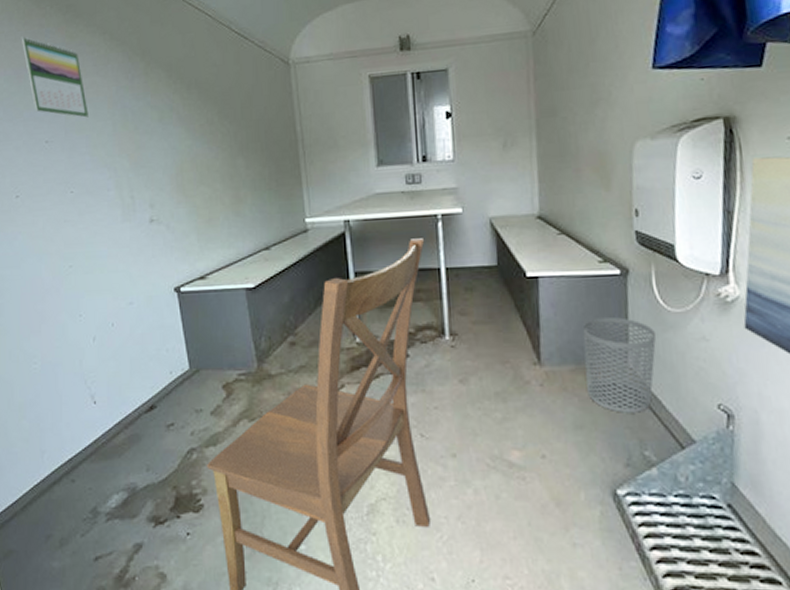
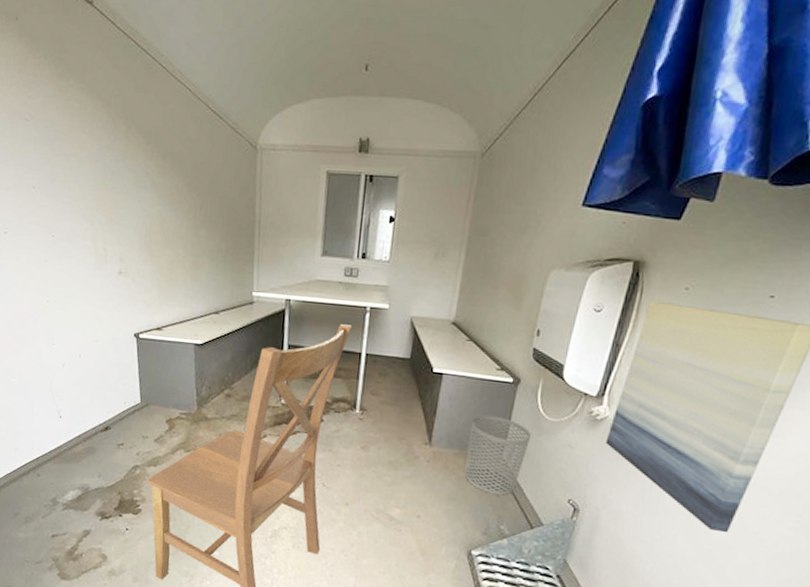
calendar: present [21,36,89,118] -> none [16,83,73,170]

